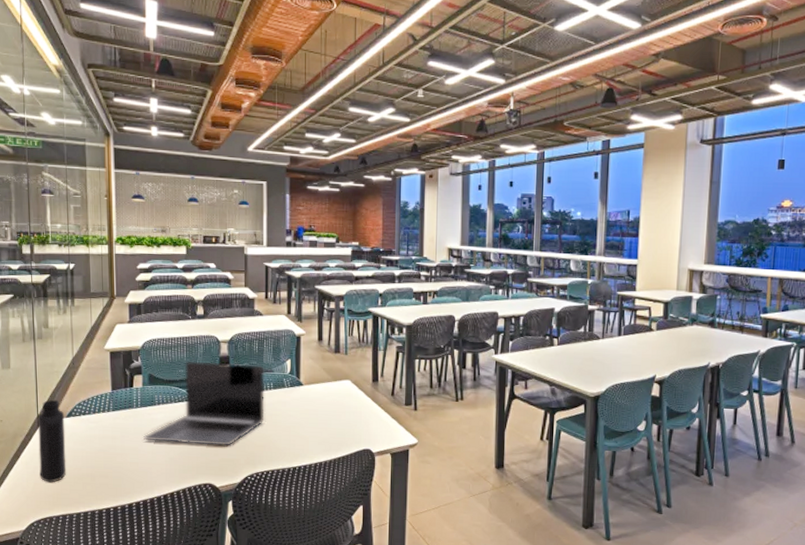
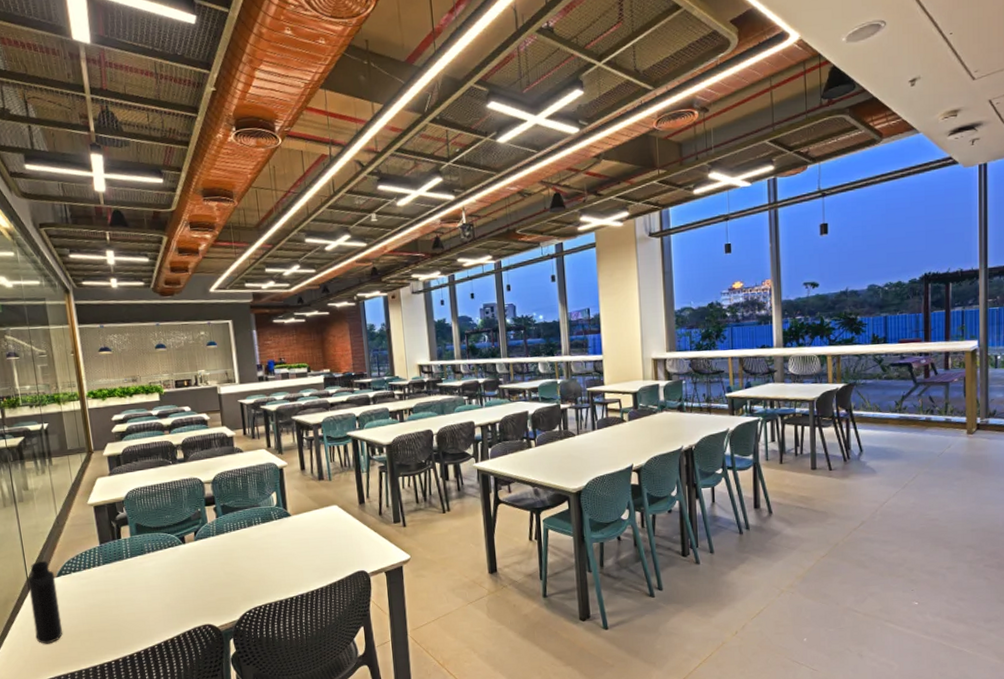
laptop: present [144,361,264,446] -> none [137,501,257,589]

